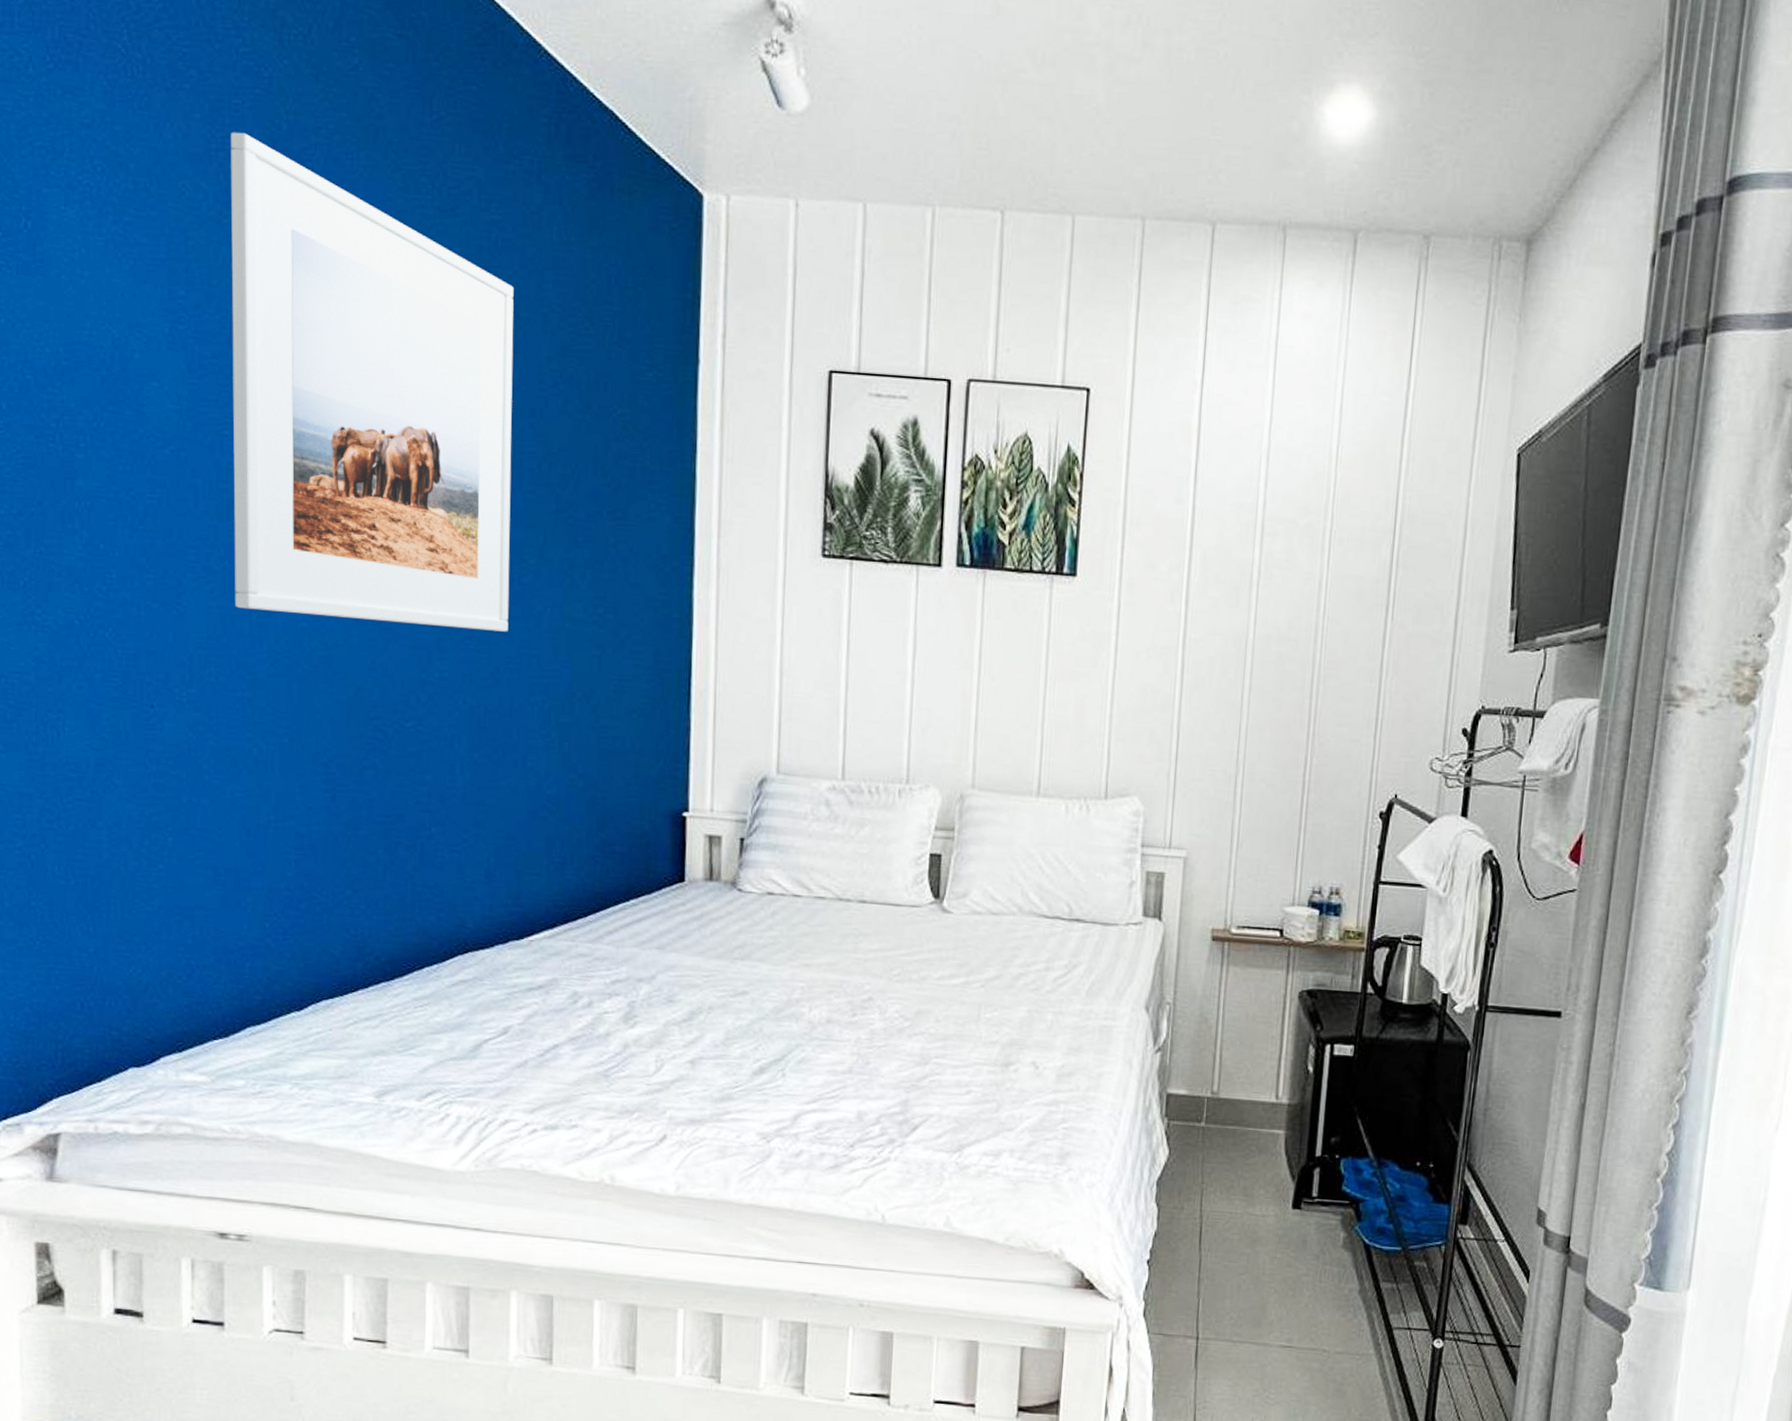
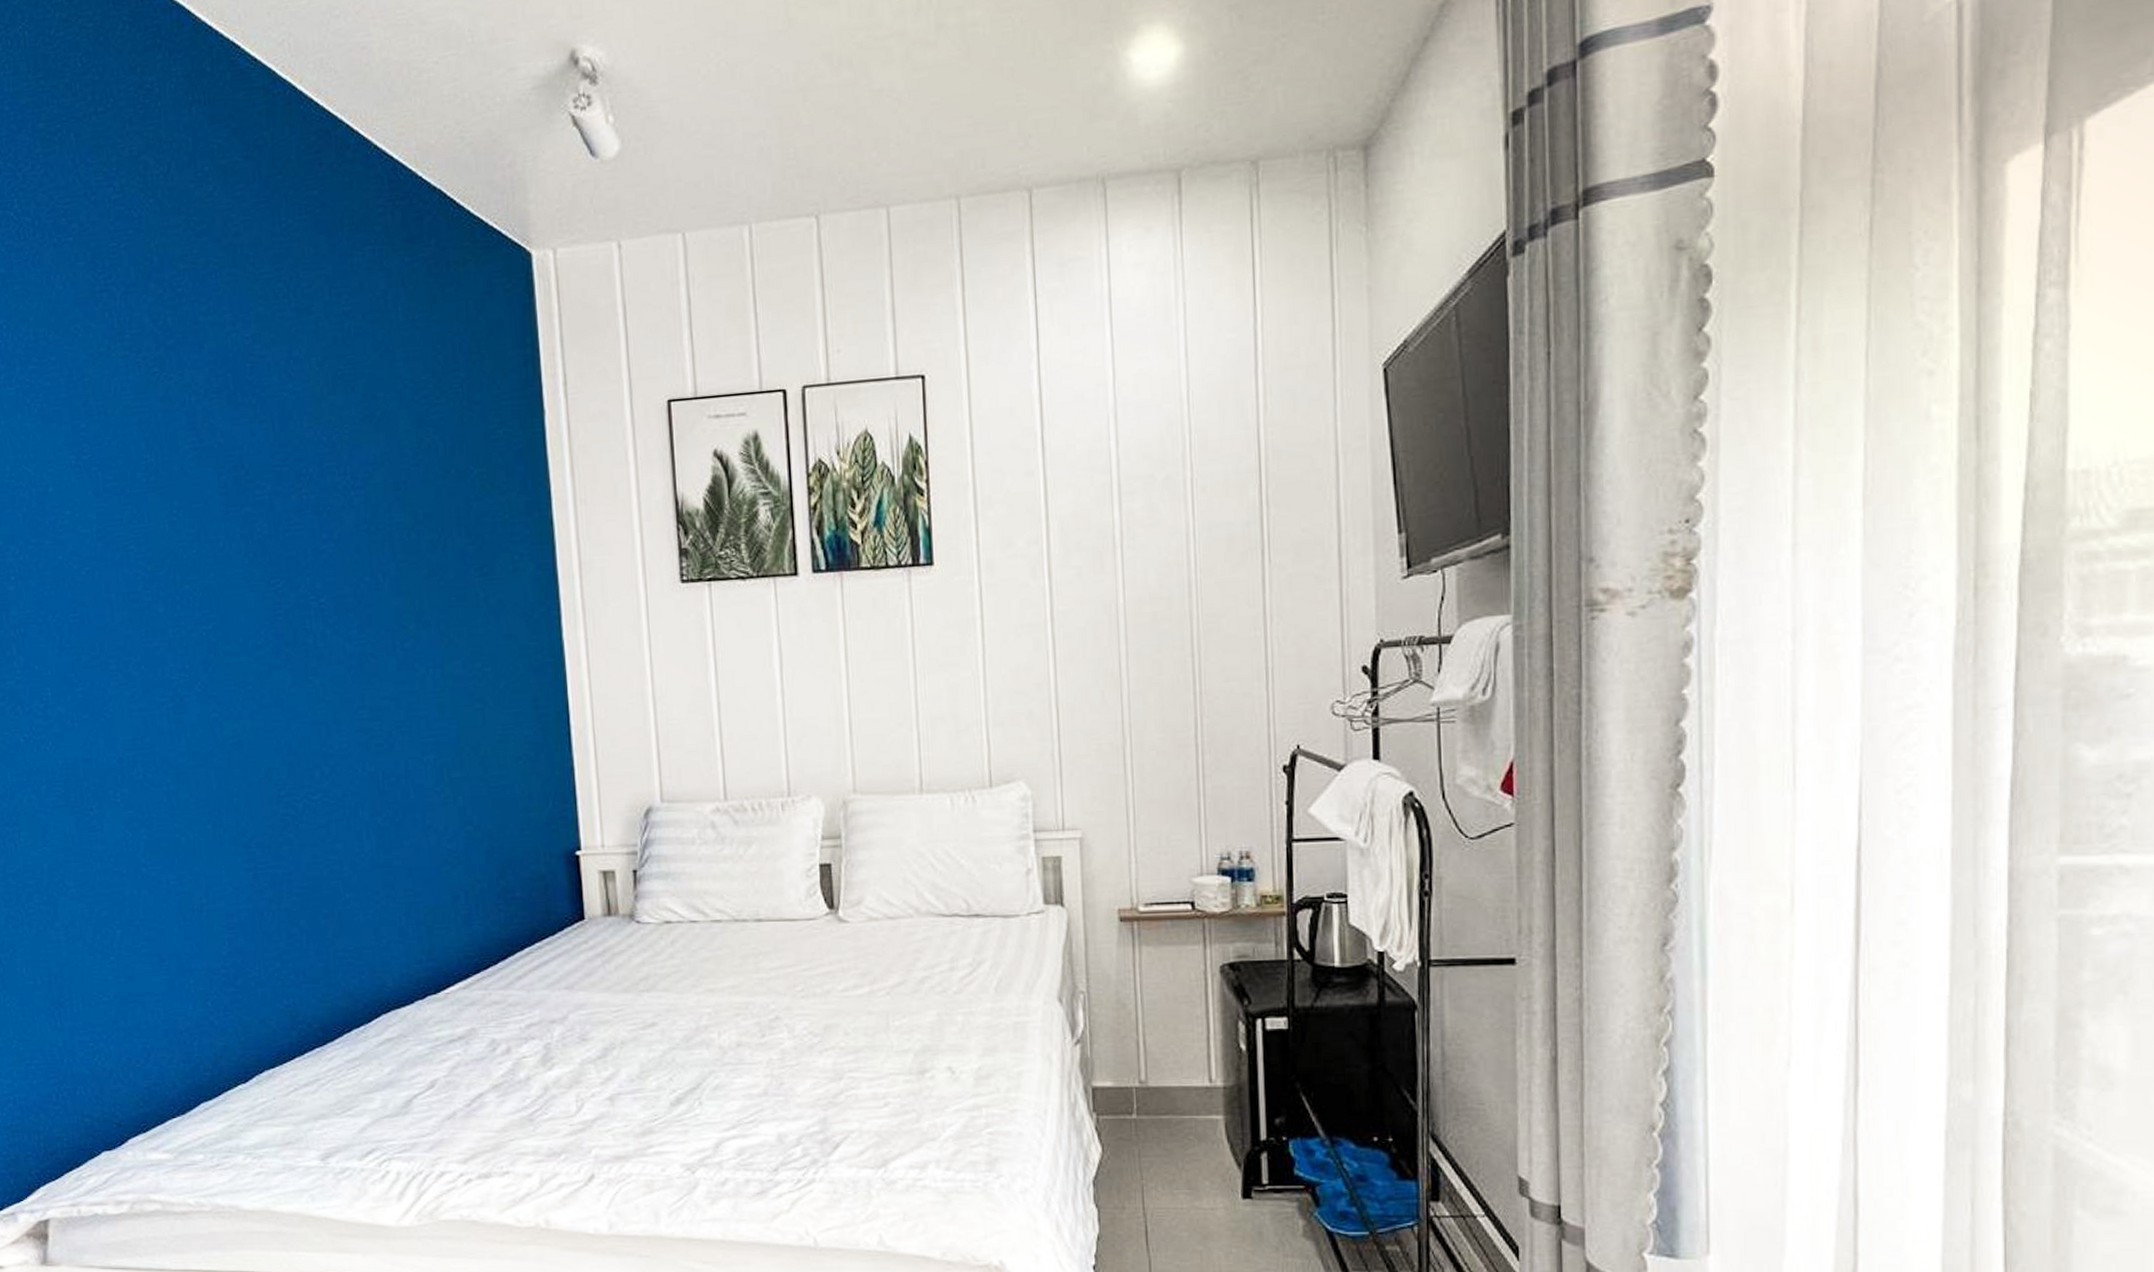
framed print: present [230,132,514,632] -> none [111,271,397,709]

